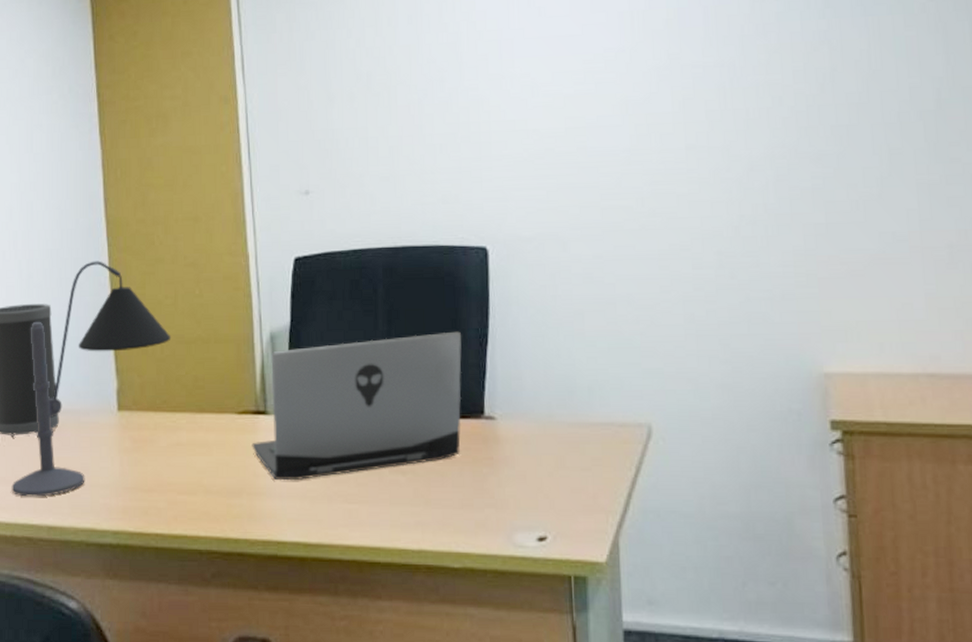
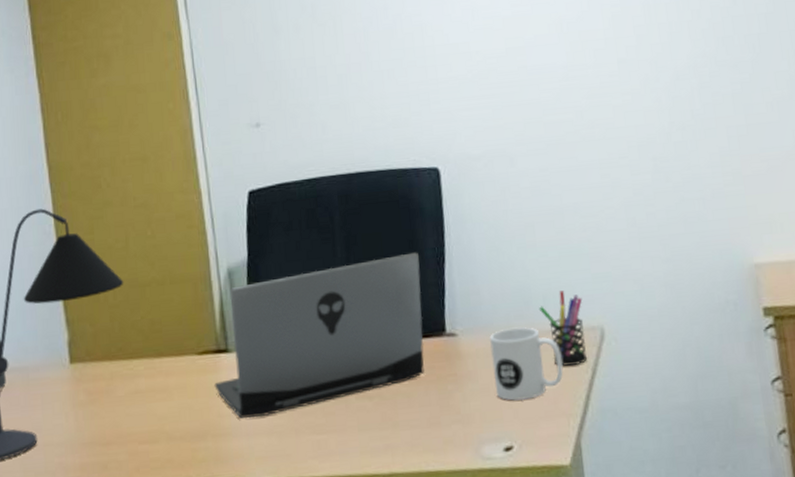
mug: none [528,416,605,491] -> present [489,327,563,401]
pen holder: none [583,383,632,461] -> present [538,290,588,366]

